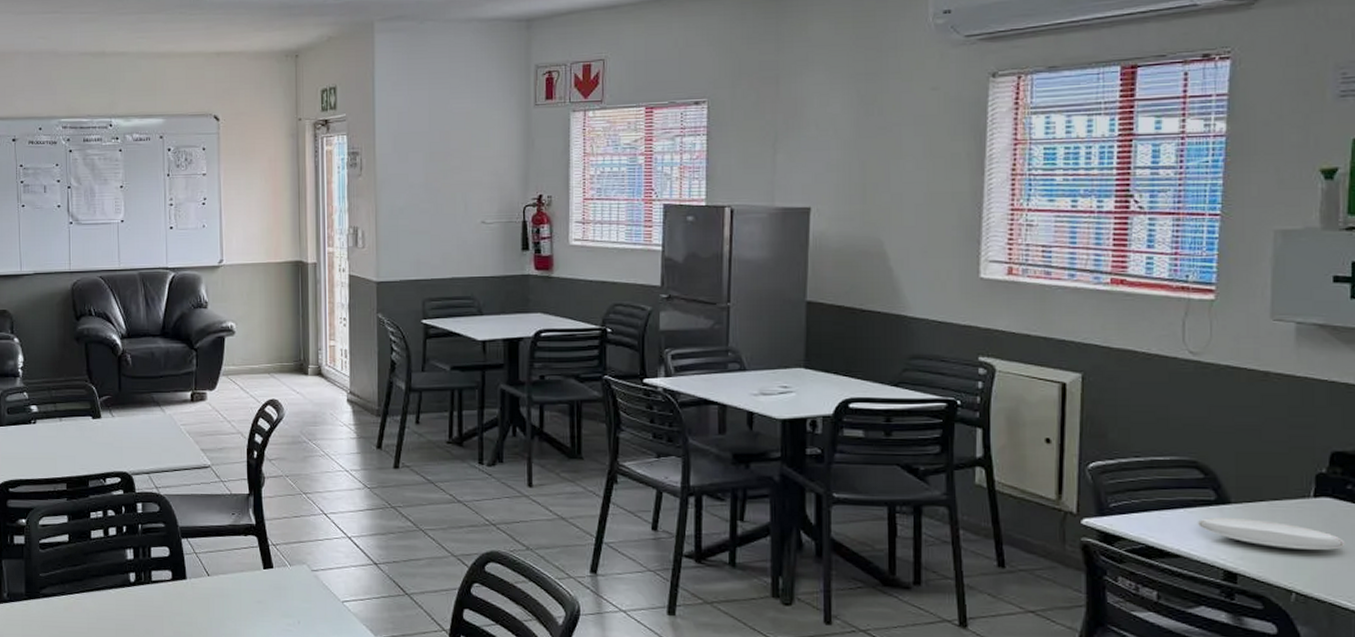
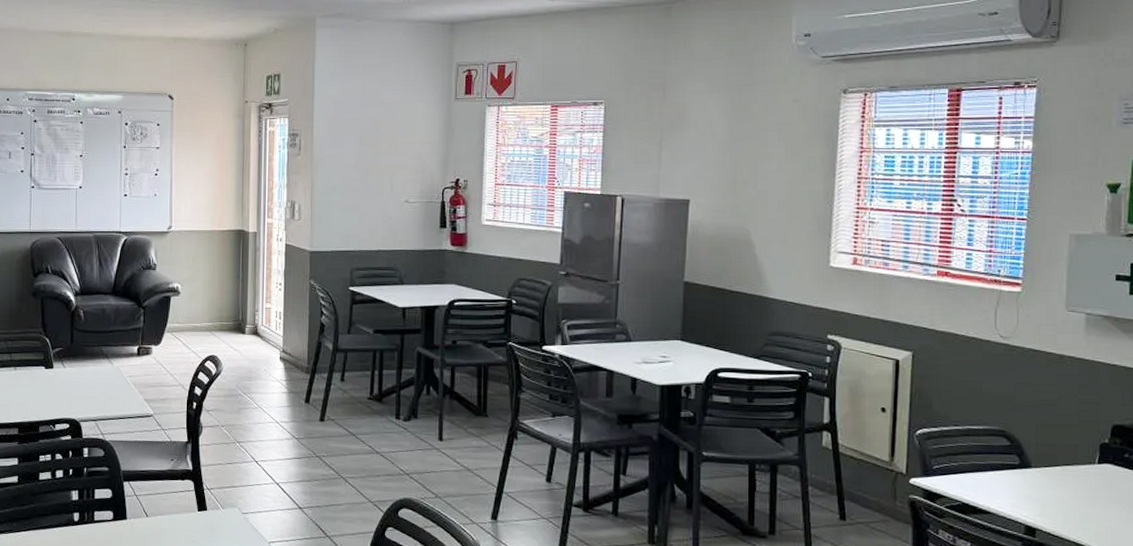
plate: present [1197,518,1346,551] -> none [1004,480,1123,510]

